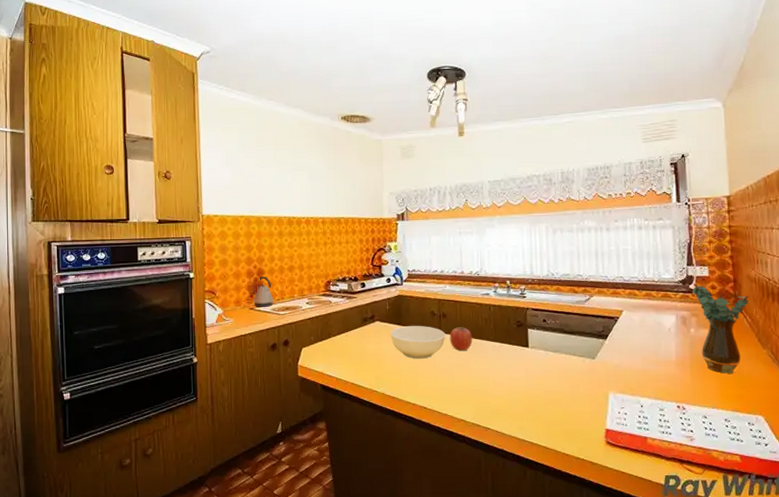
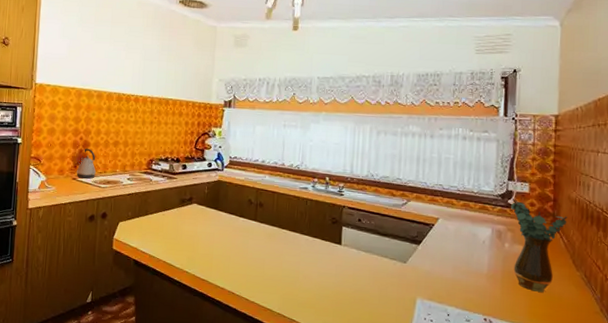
bowl: present [390,325,446,359] -> none [206,211,261,245]
fruit: present [449,326,473,350] -> none [264,217,287,241]

